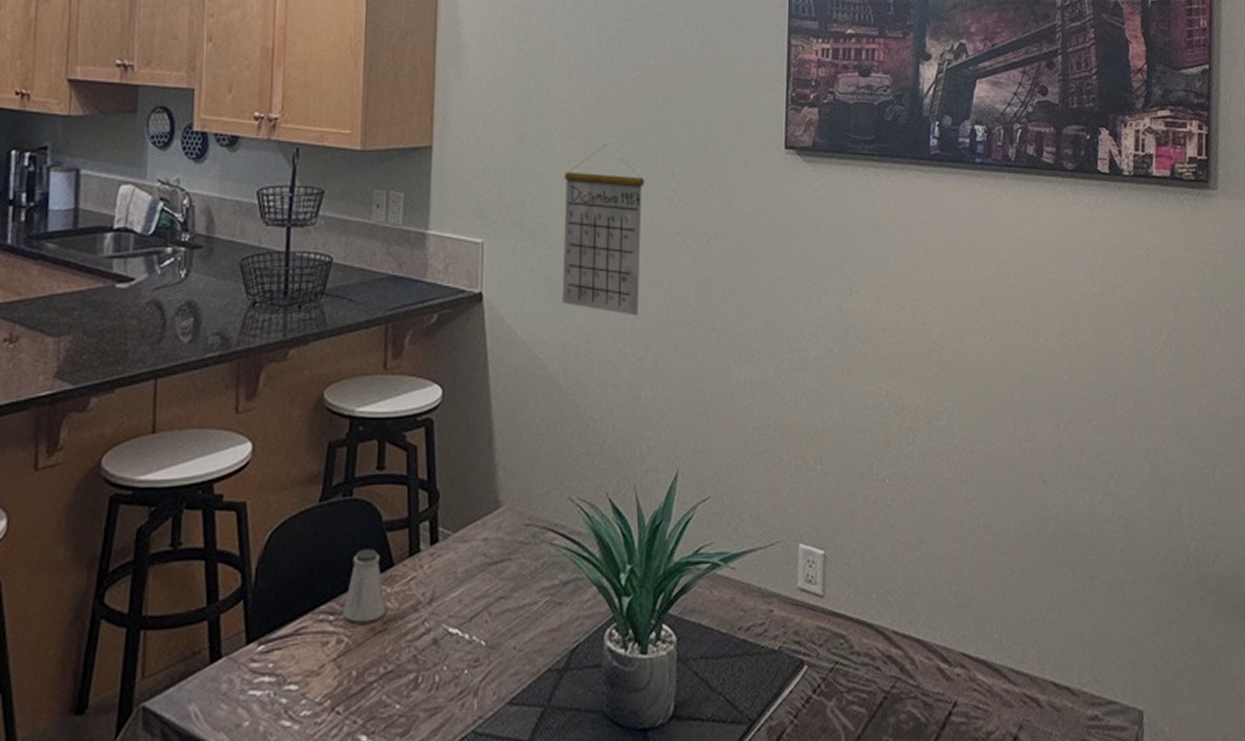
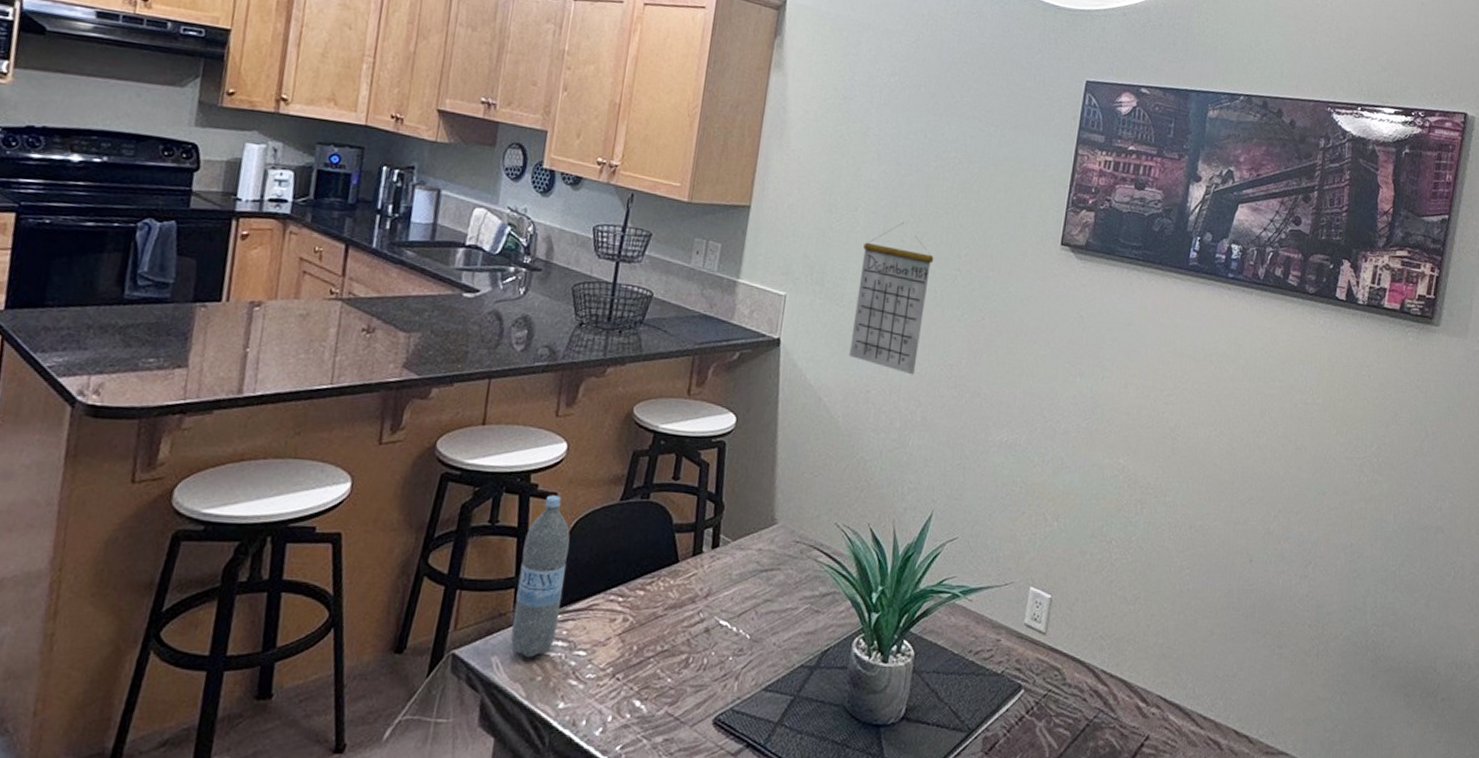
water bottle: none [208,505,267,702] -> present [510,495,570,658]
saltshaker: present [342,548,387,623] -> none [630,545,669,607]

